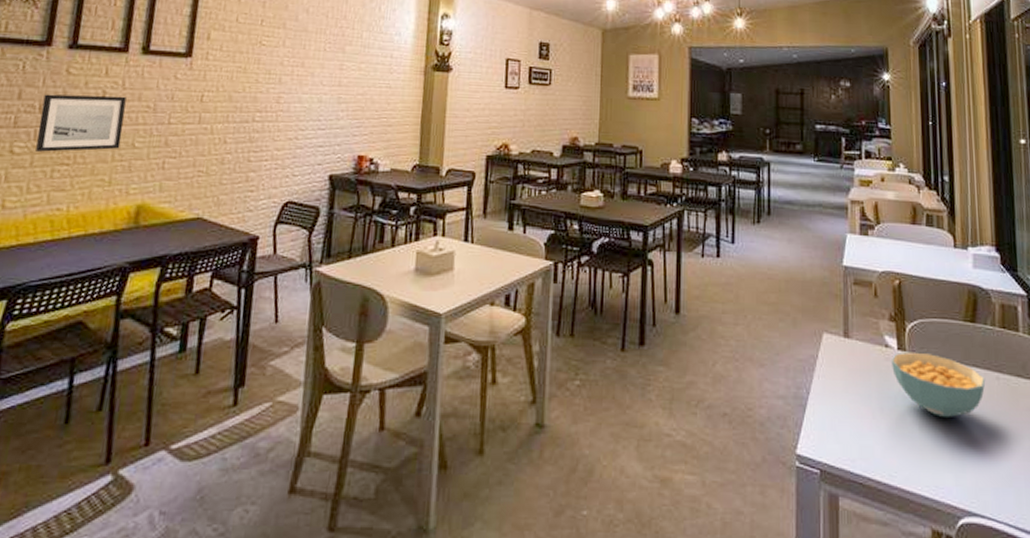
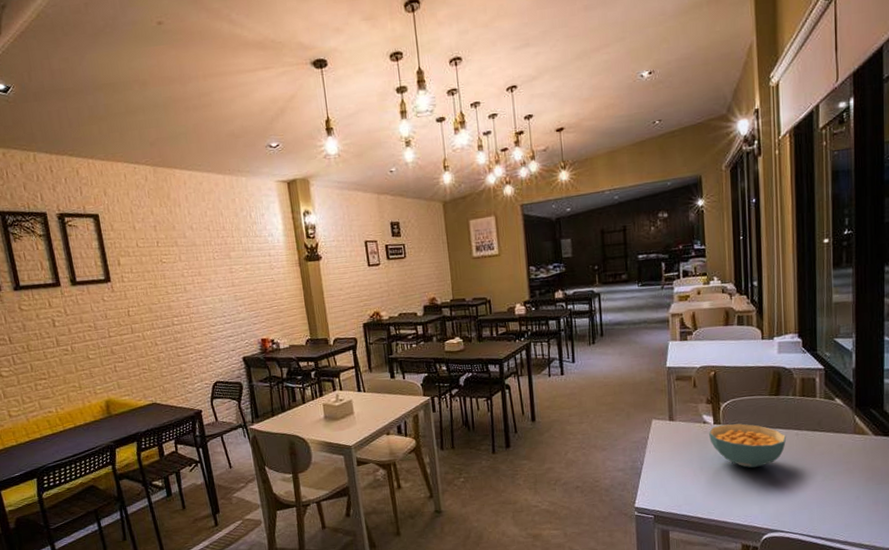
wall art: present [36,94,127,152] -> none [9,321,79,373]

